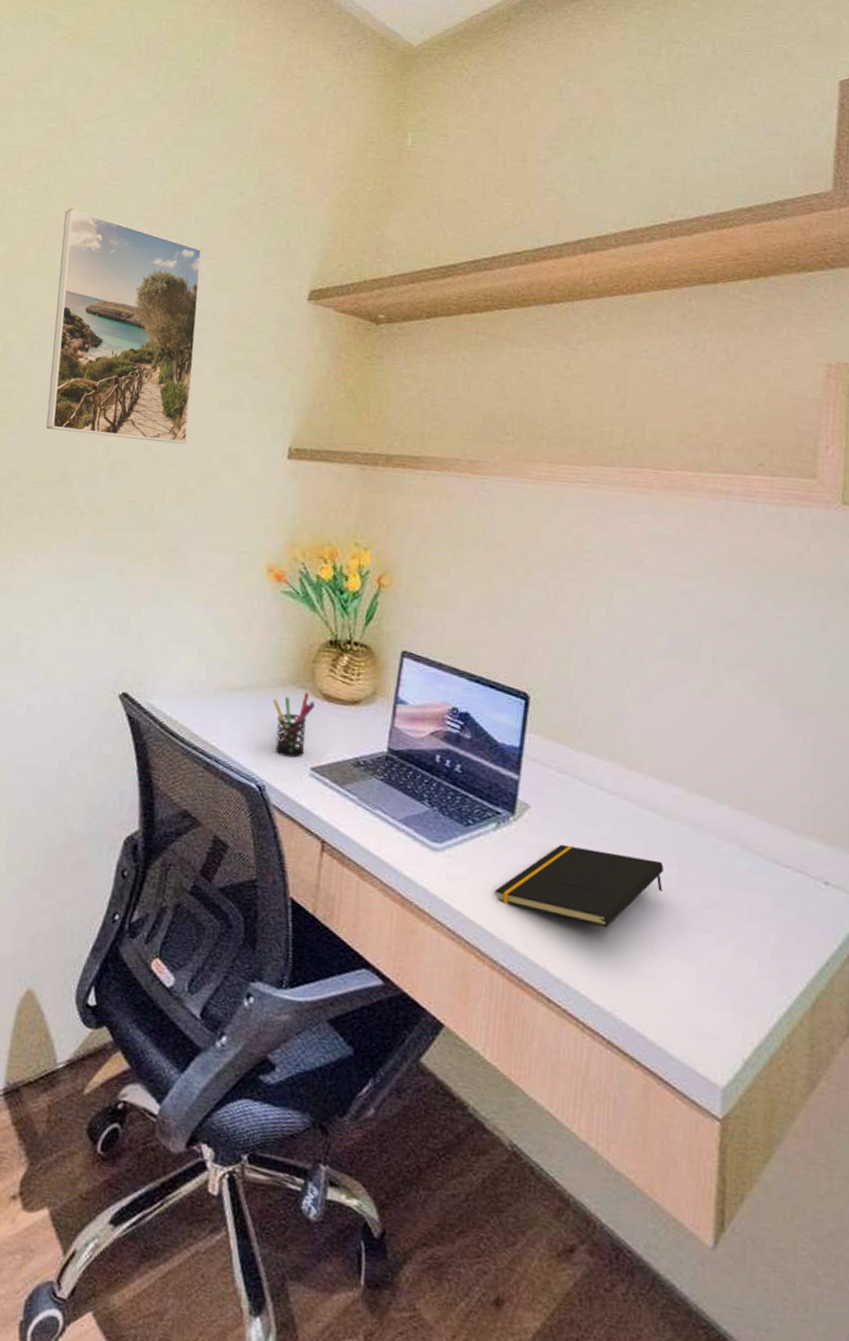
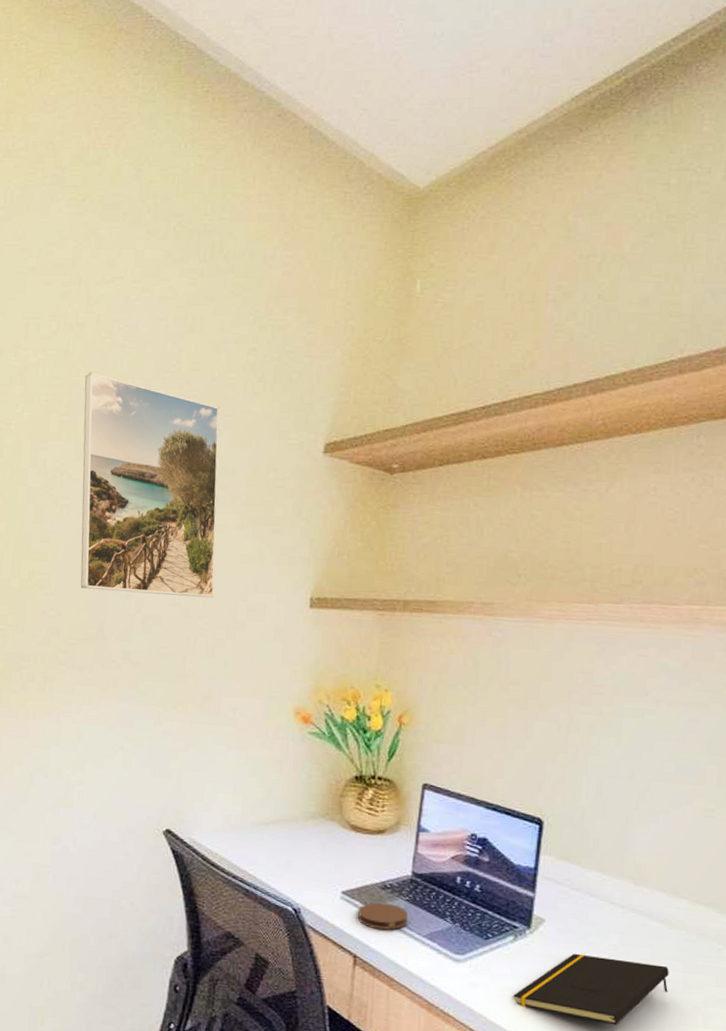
pen holder: present [272,692,315,758] -> none [304,824,343,884]
coaster: none [327,781,383,813] -> present [357,902,408,930]

